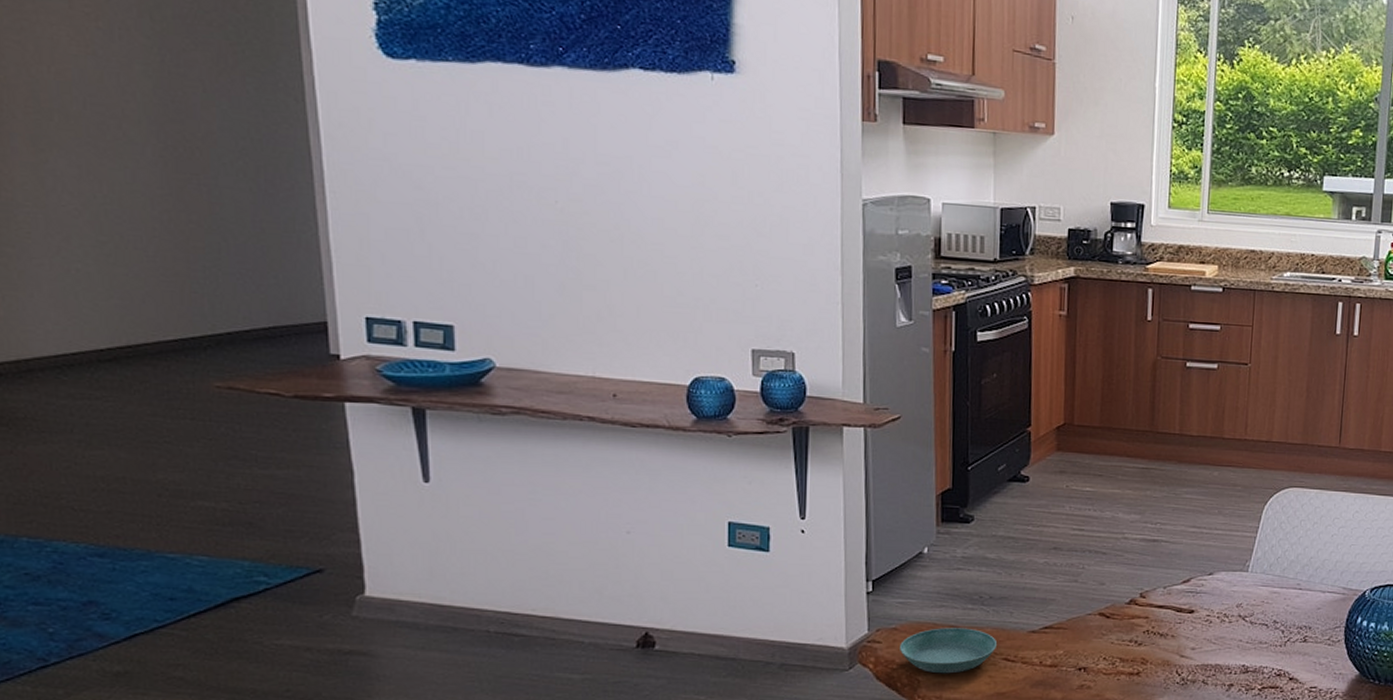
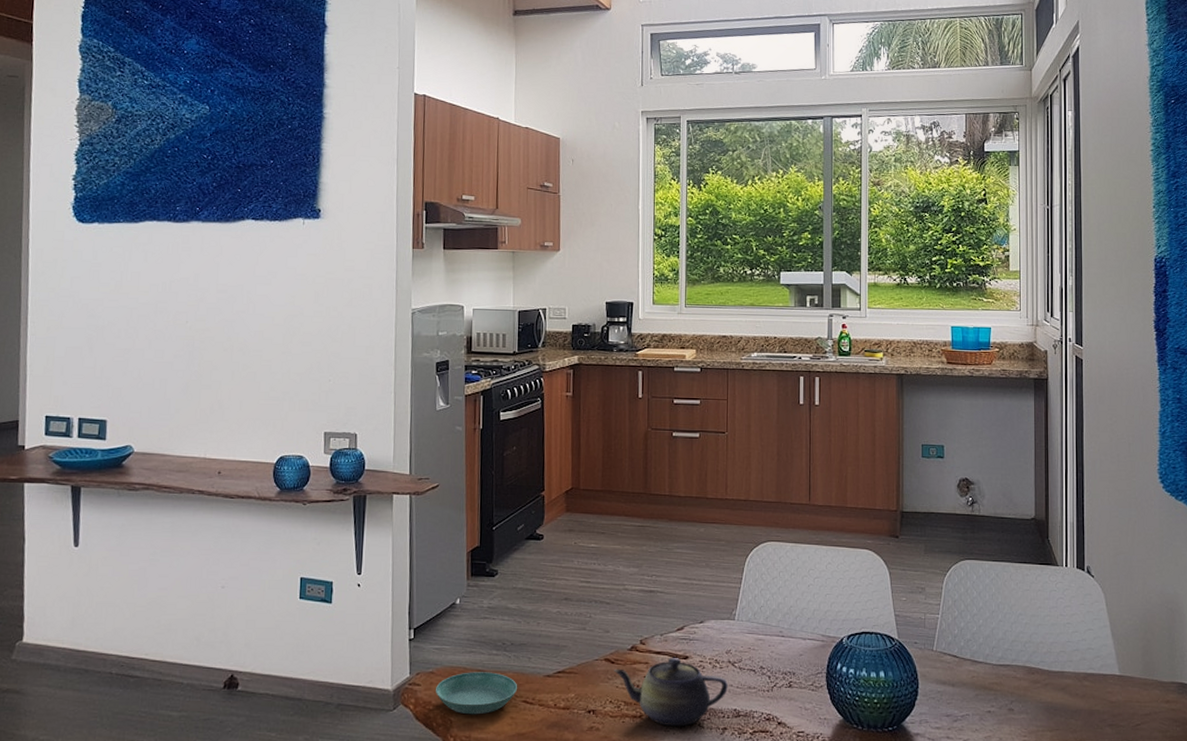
teapot: none [1108,612,1238,684] -> present [613,658,729,727]

